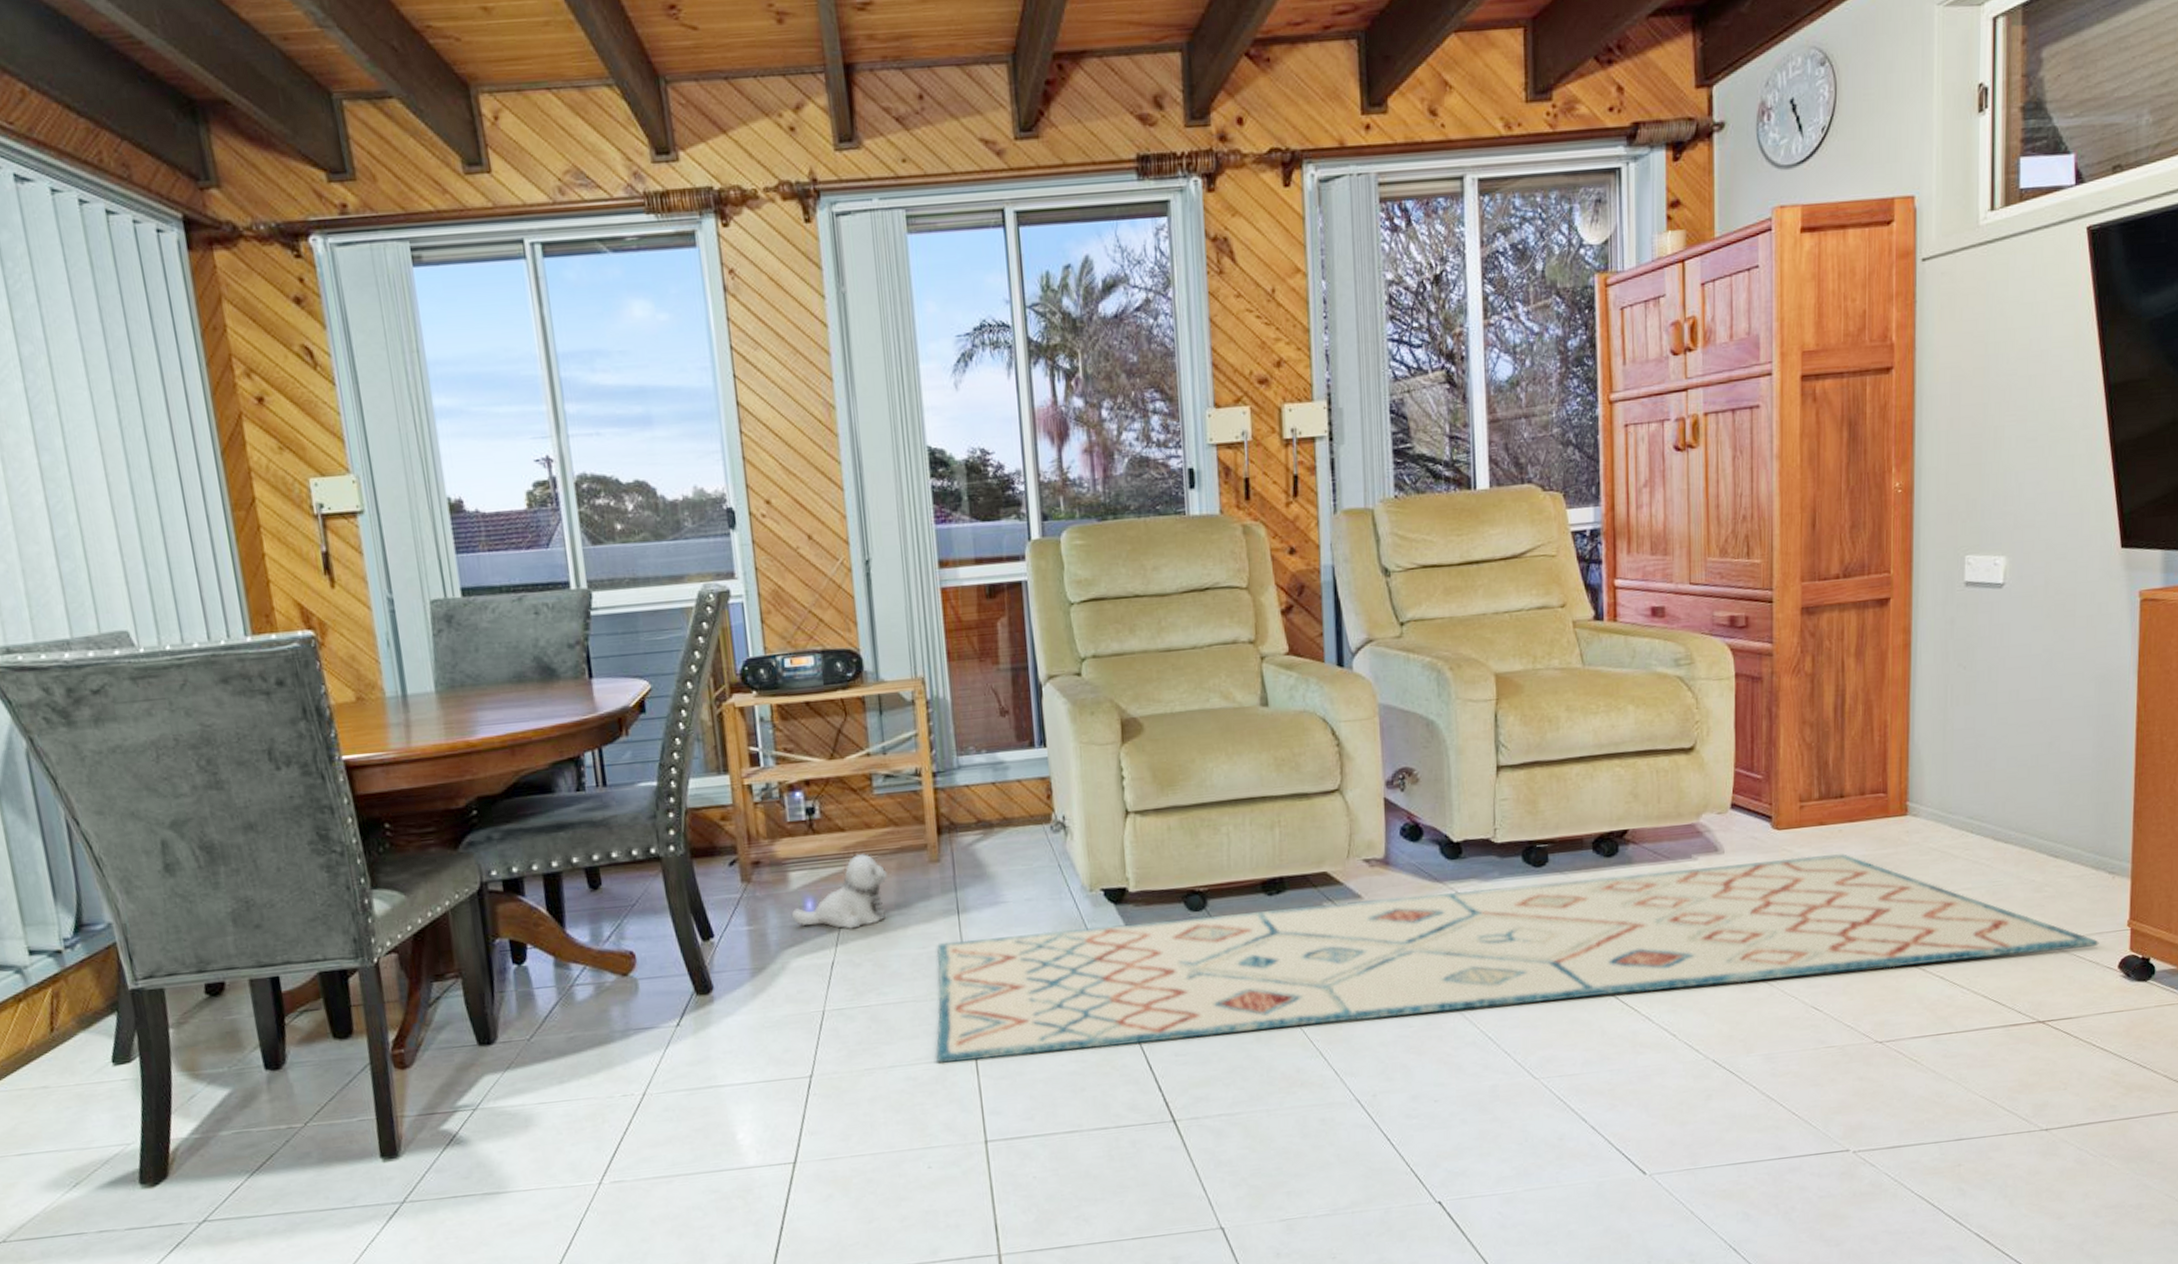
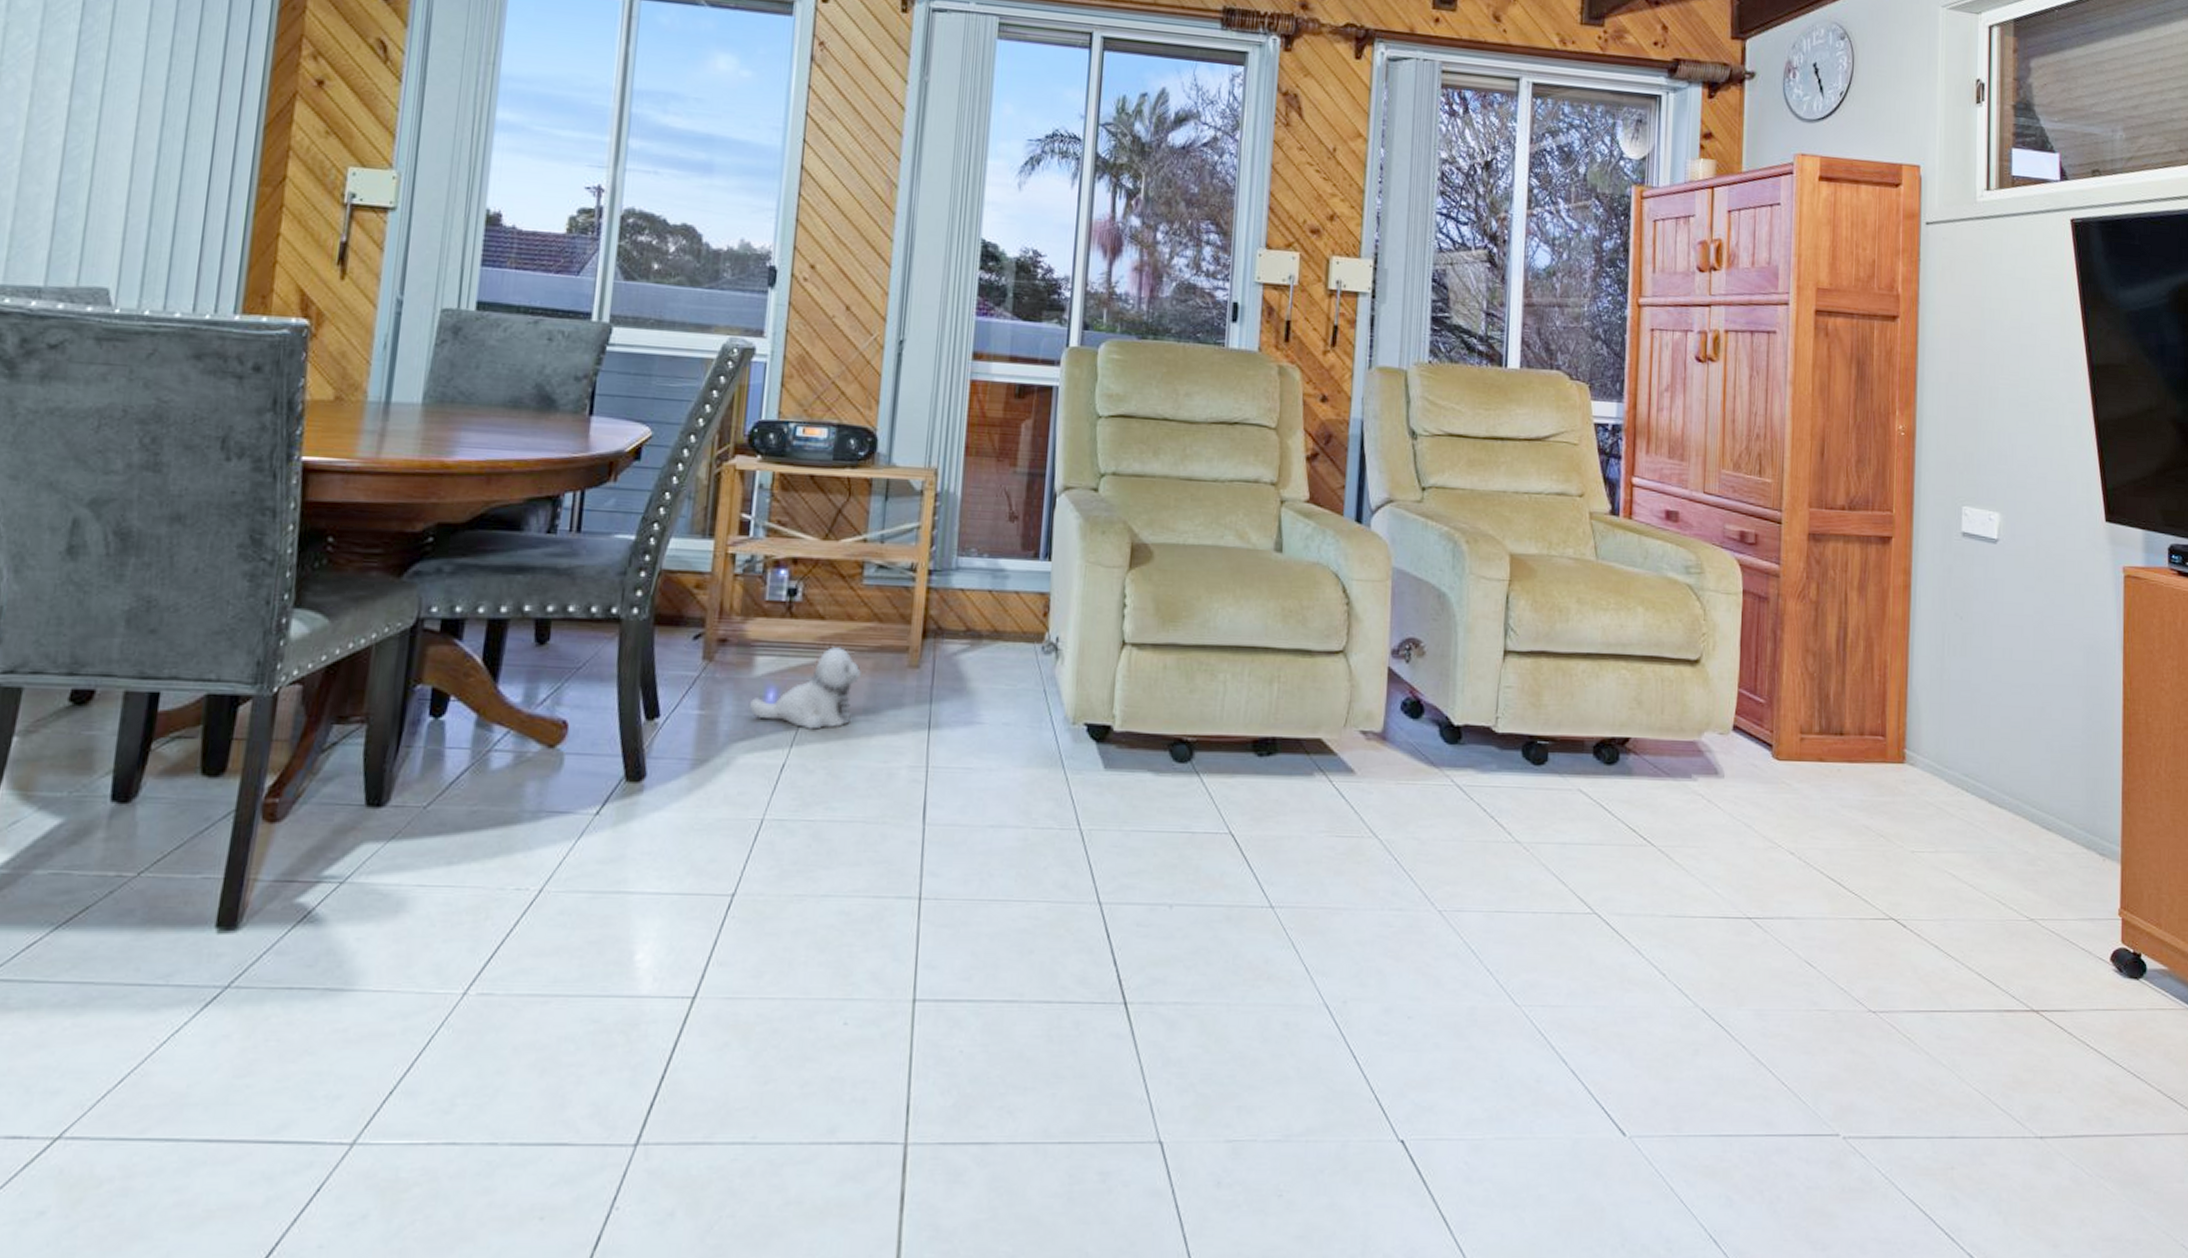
rug: present [936,854,2099,1064] -> none [876,759,2091,934]

